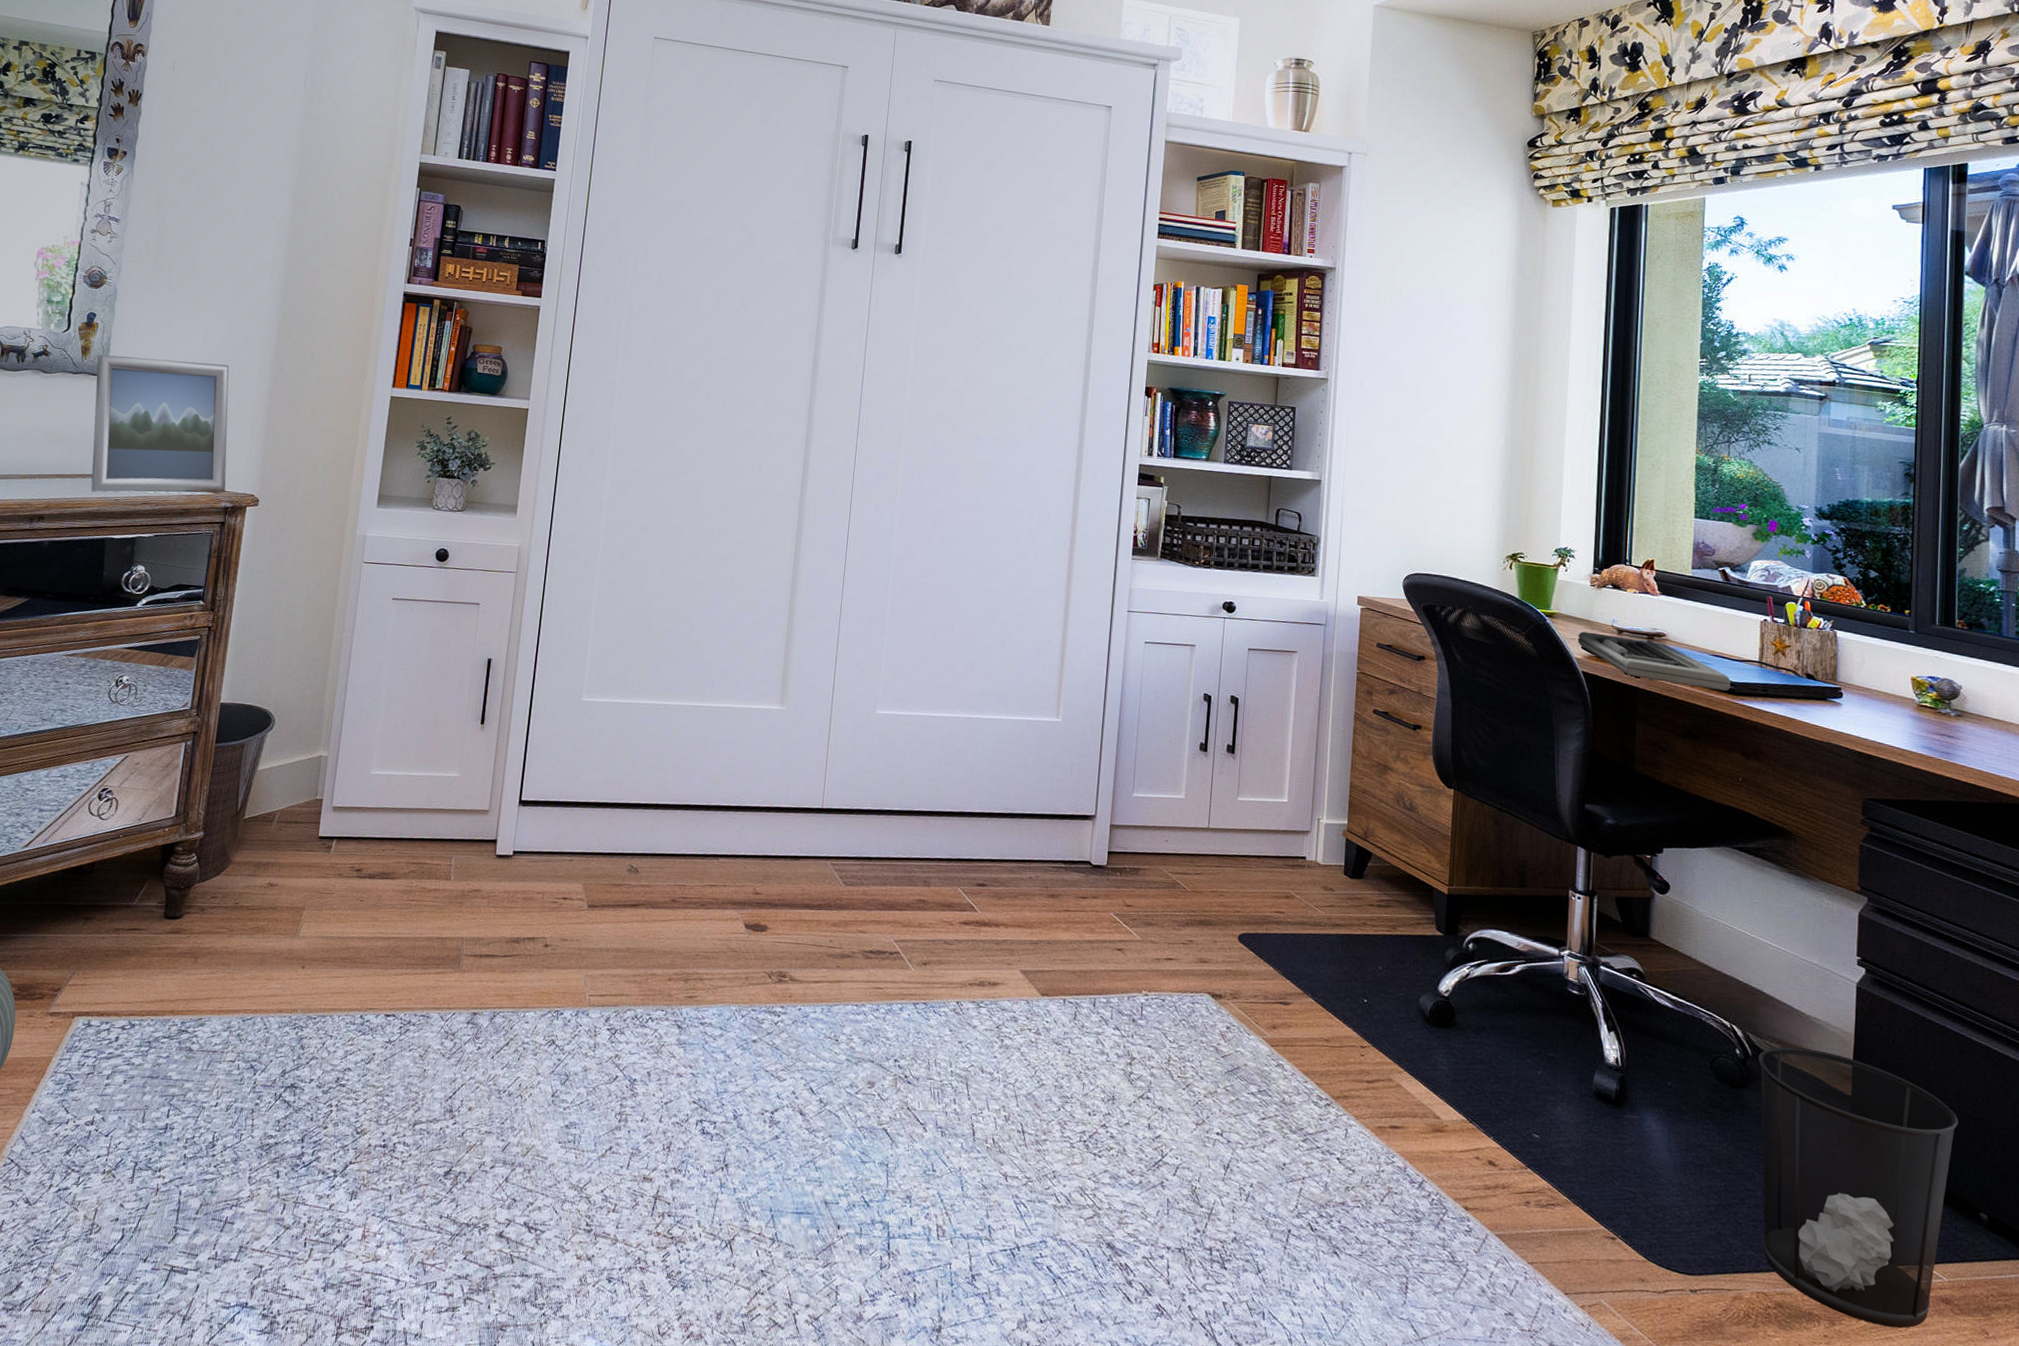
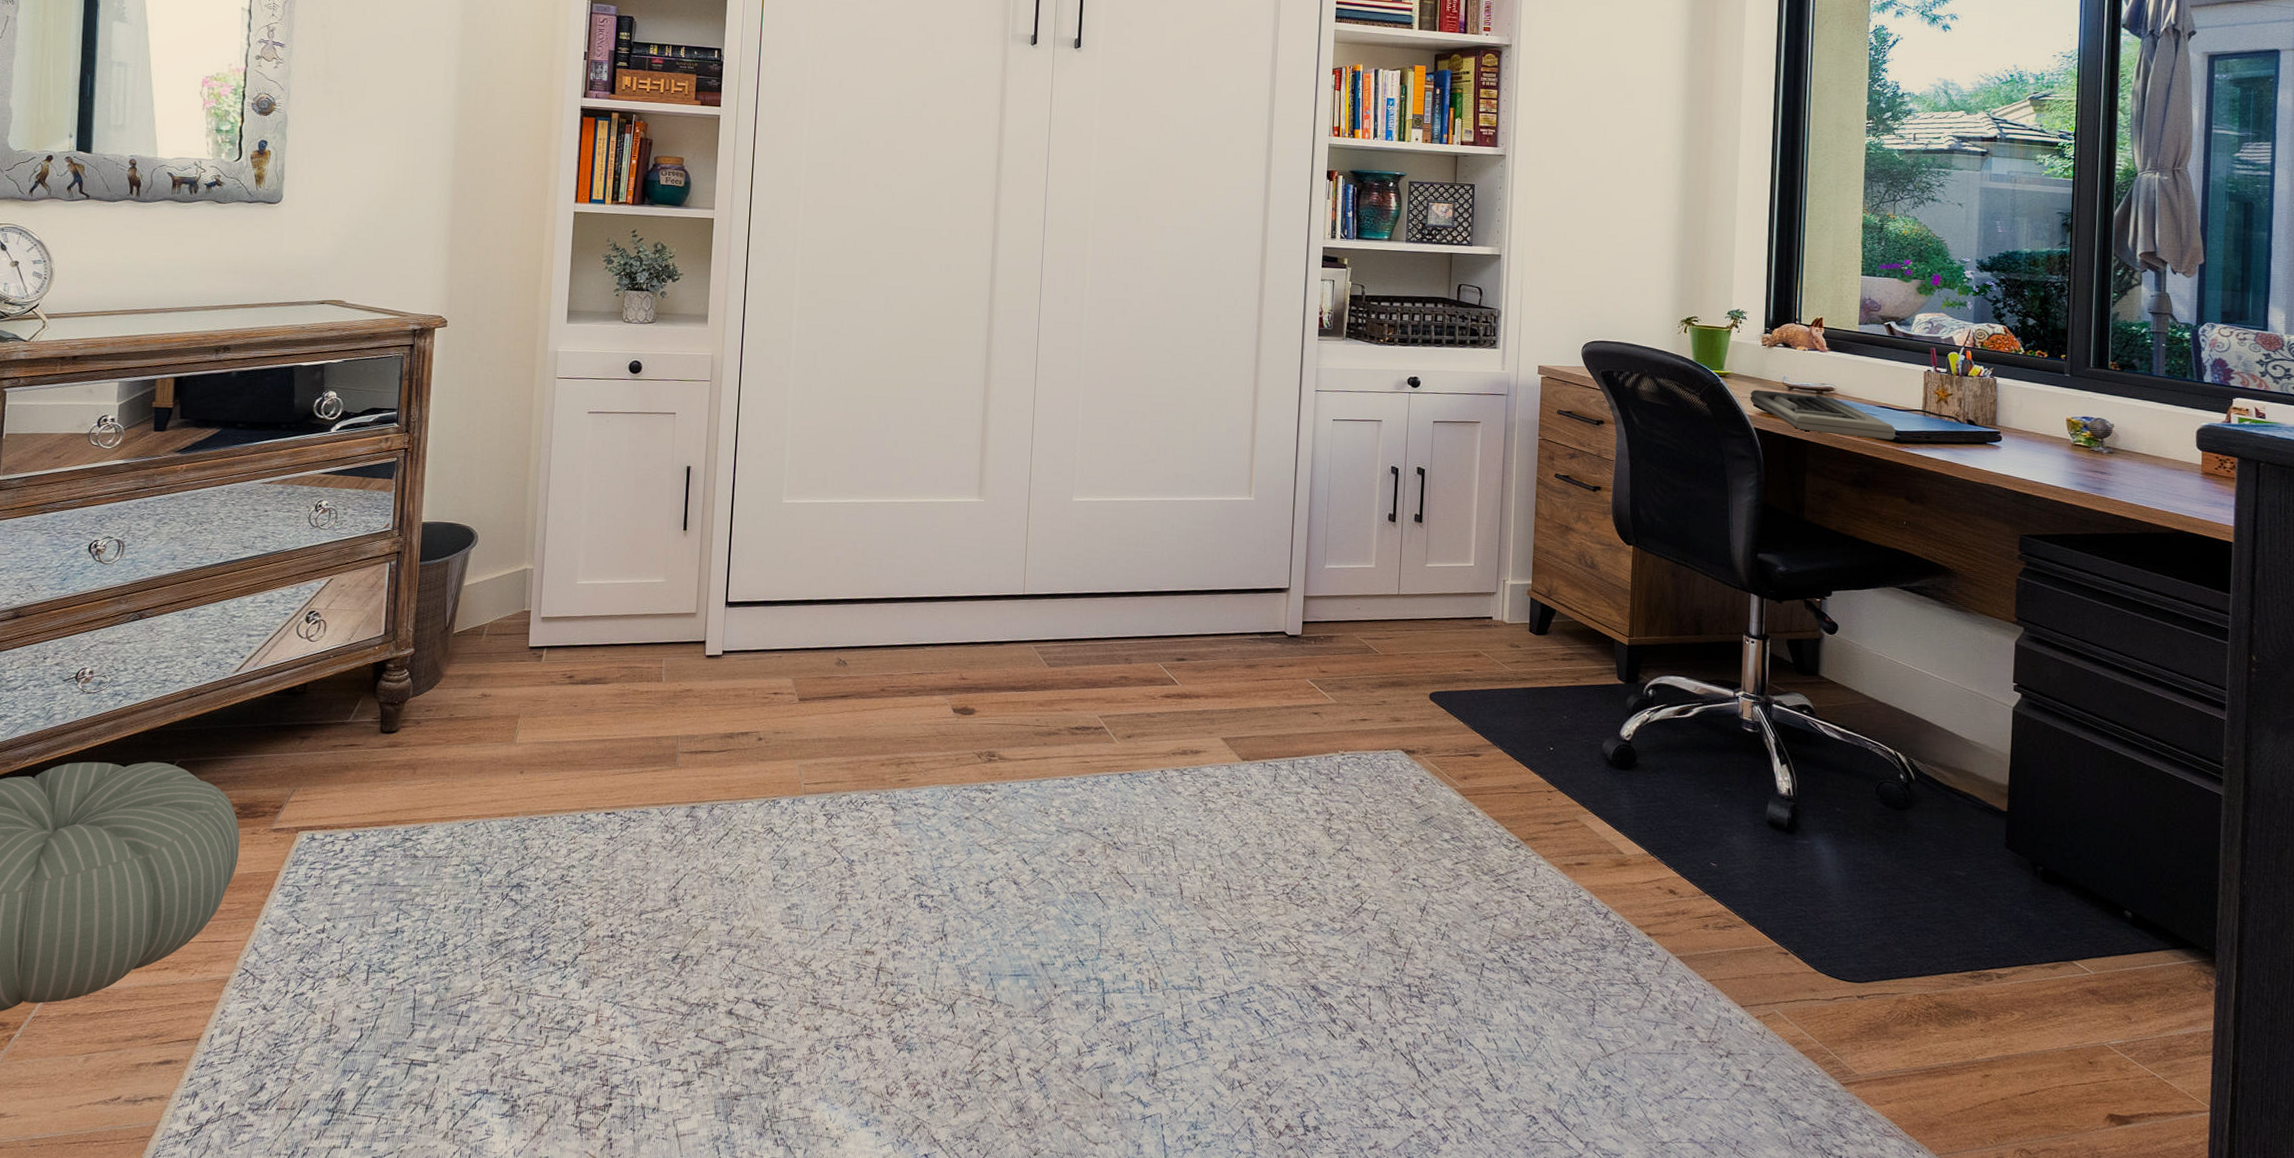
picture frame: present [90,354,229,493] -> none [272,182,413,320]
waste bin: present [1758,1046,1958,1328] -> none [1920,769,2106,1019]

